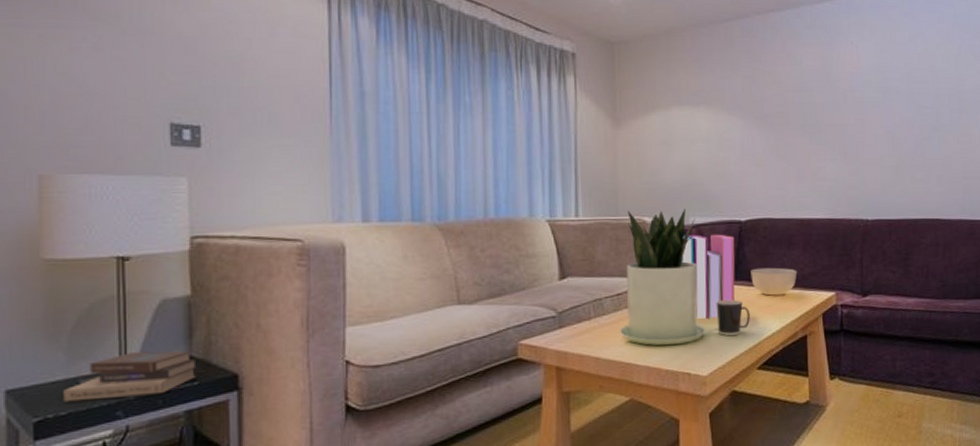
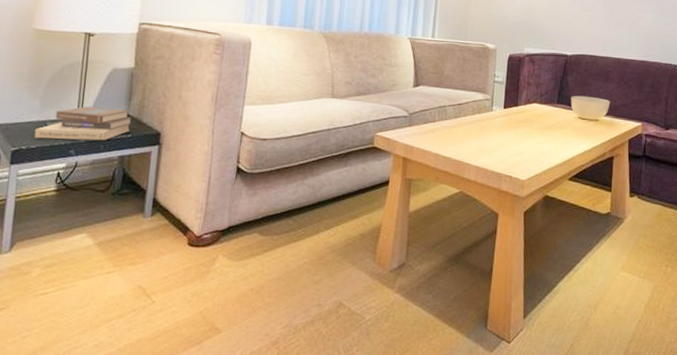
planter: present [620,209,706,346] -> none [458,36,529,152]
books: present [682,234,735,320] -> none [514,61,560,134]
mug: present [716,299,750,336] -> none [538,118,567,150]

